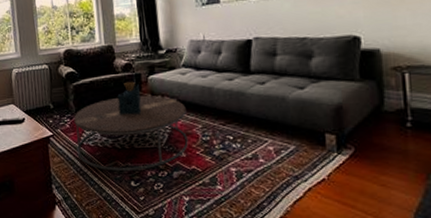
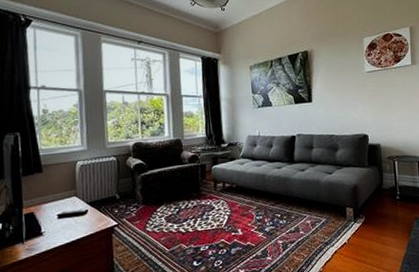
coffee table: present [74,81,188,171] -> none [140,171,245,254]

